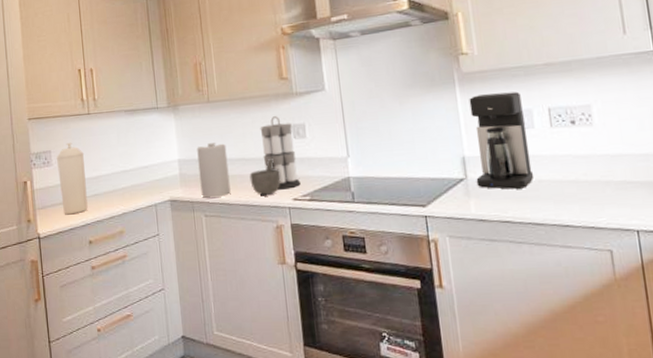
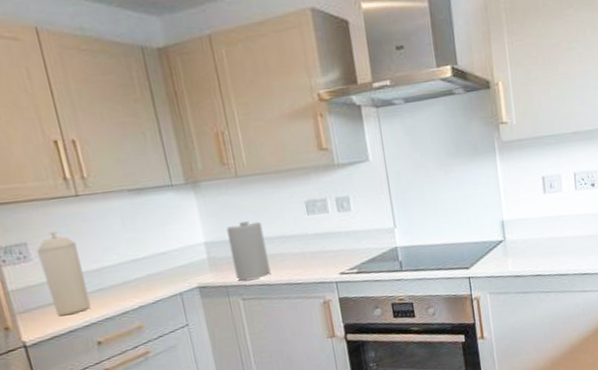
mortar and pestle: present [249,157,281,195] -> none [290,233,326,273]
spice rack: present [260,116,301,190] -> none [299,189,347,266]
coffee maker: present [469,91,534,189] -> none [508,158,561,248]

